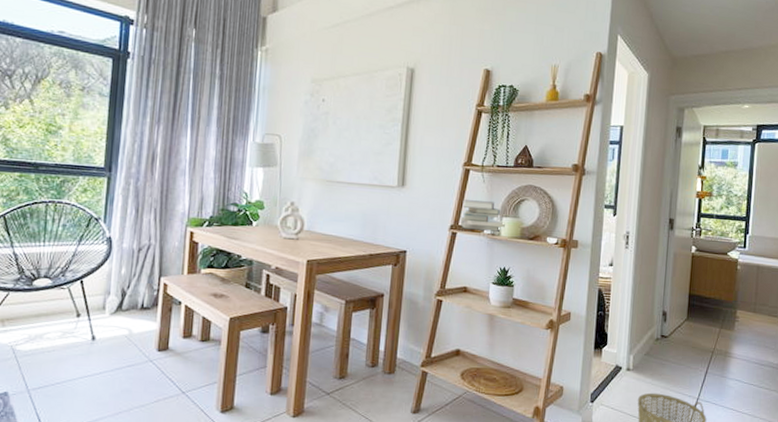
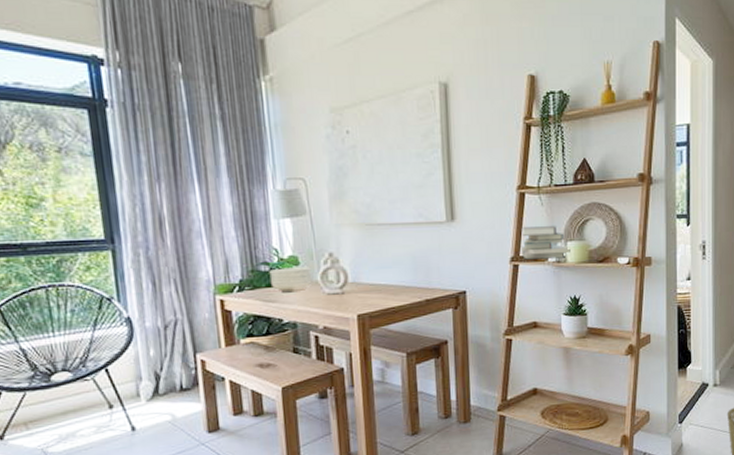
bowl: none [236,210,274,233] -> present [269,267,312,293]

